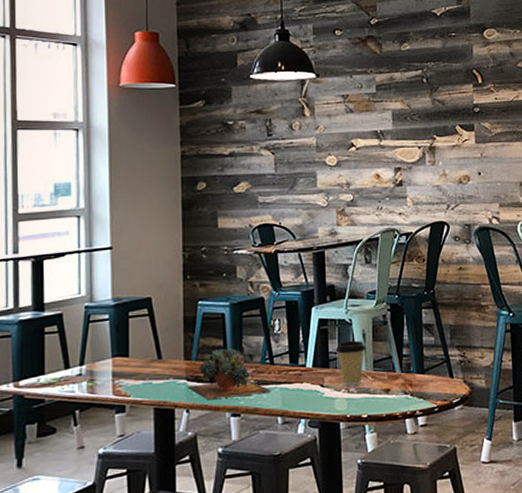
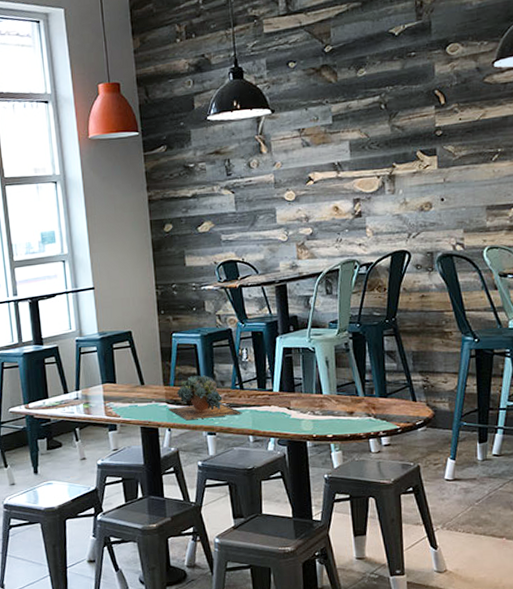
coffee cup: present [335,340,367,386] -> none [300,367,330,409]

